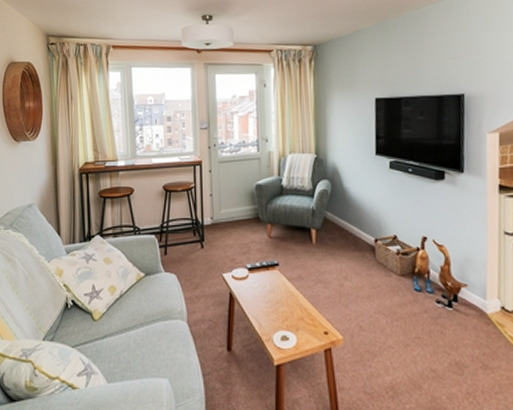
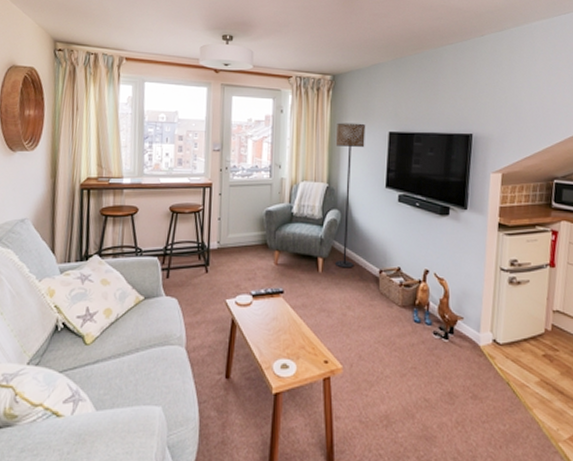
floor lamp: none [321,91,351,238] -> present [334,122,366,268]

